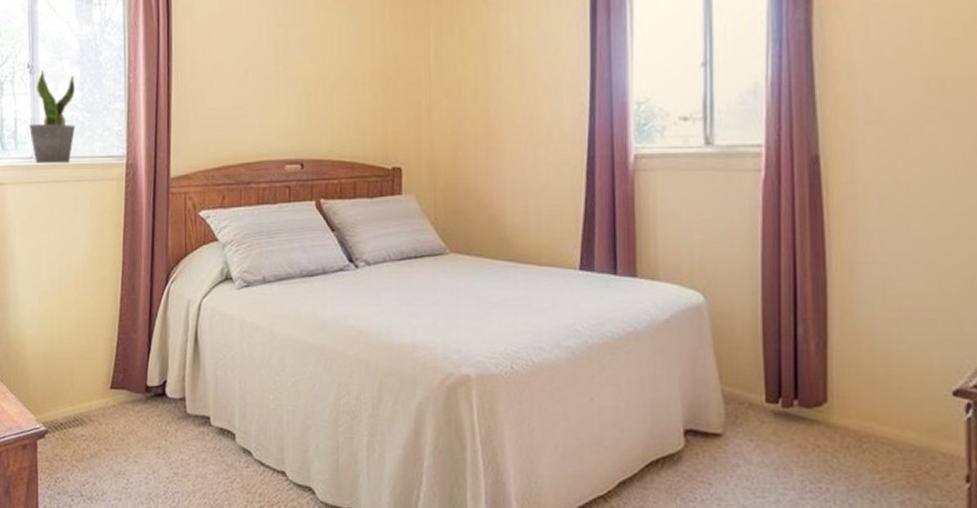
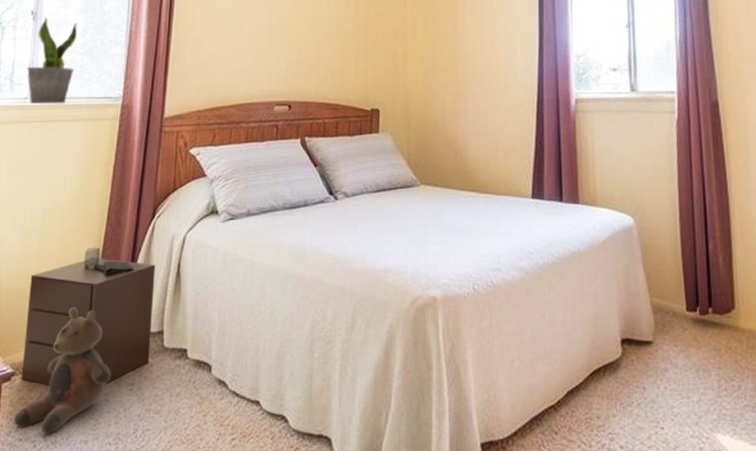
teddy bear: none [51,371,138,491] -> present [14,307,111,435]
nightstand: none [53,311,174,447] -> present [21,247,156,385]

